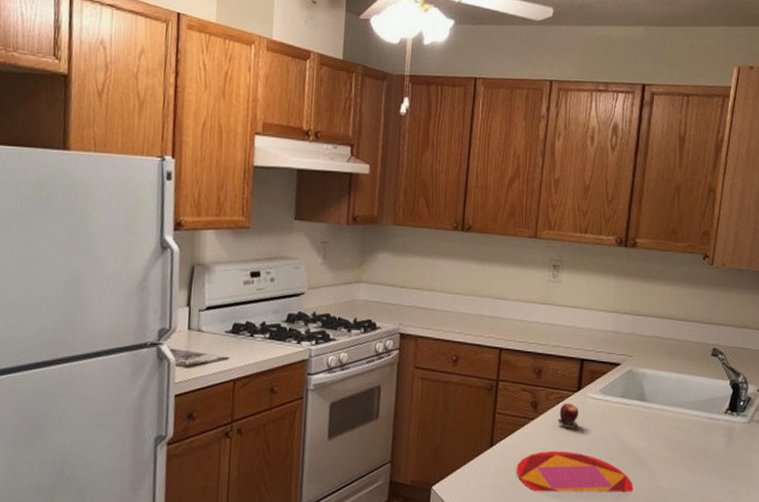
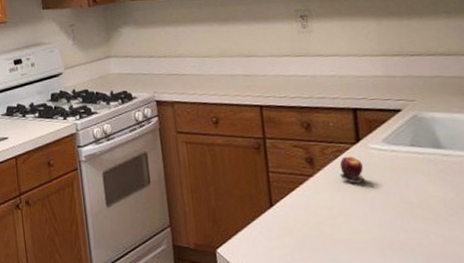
plate: present [516,450,634,493] -> none [303,207,450,253]

